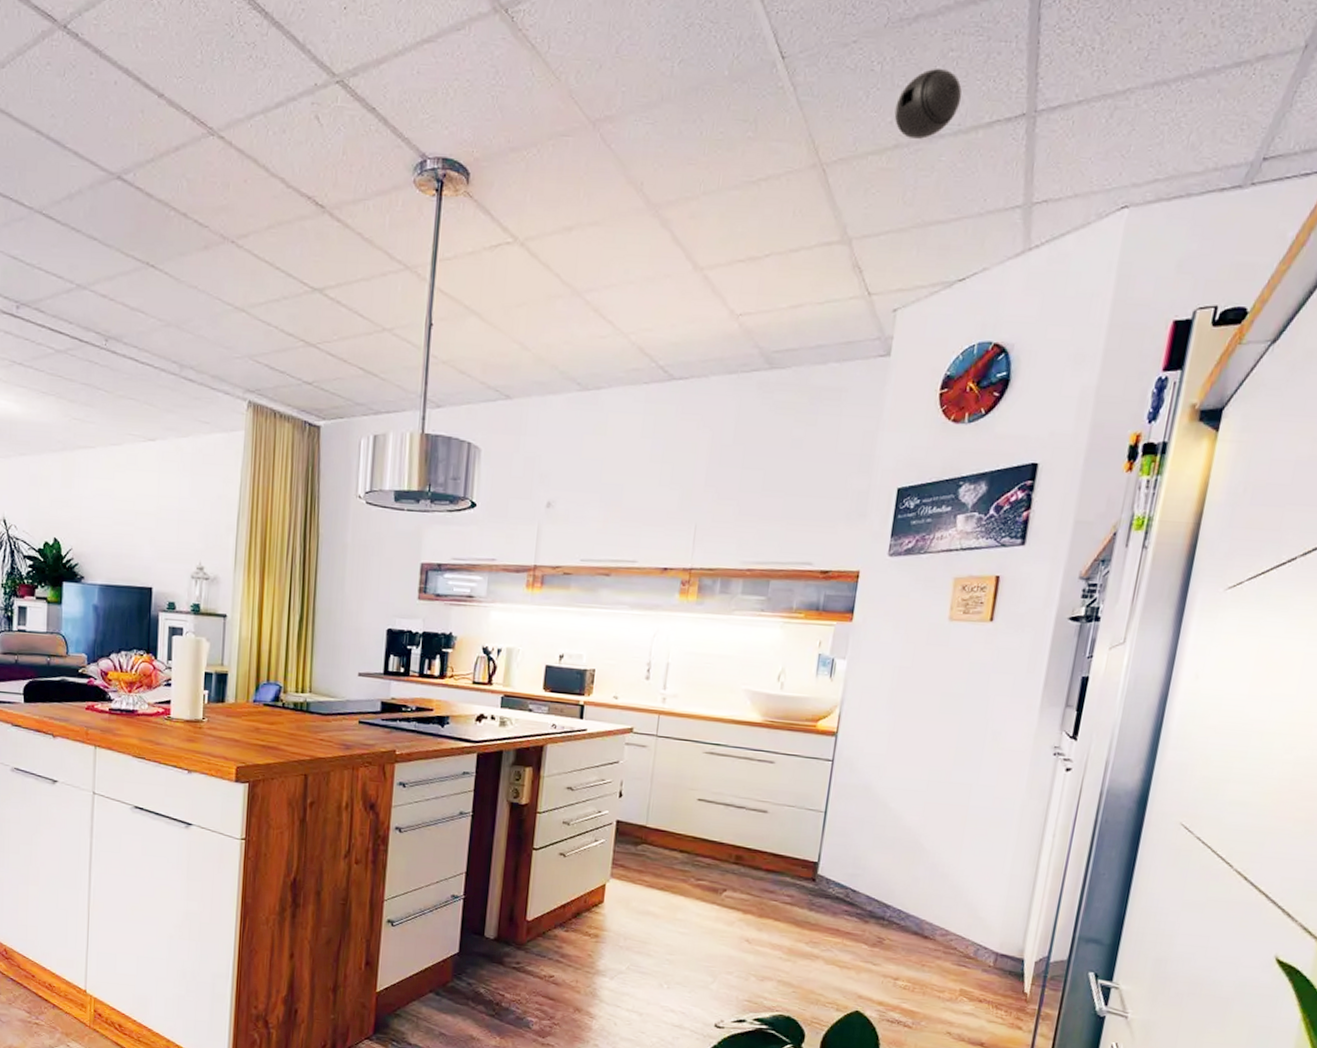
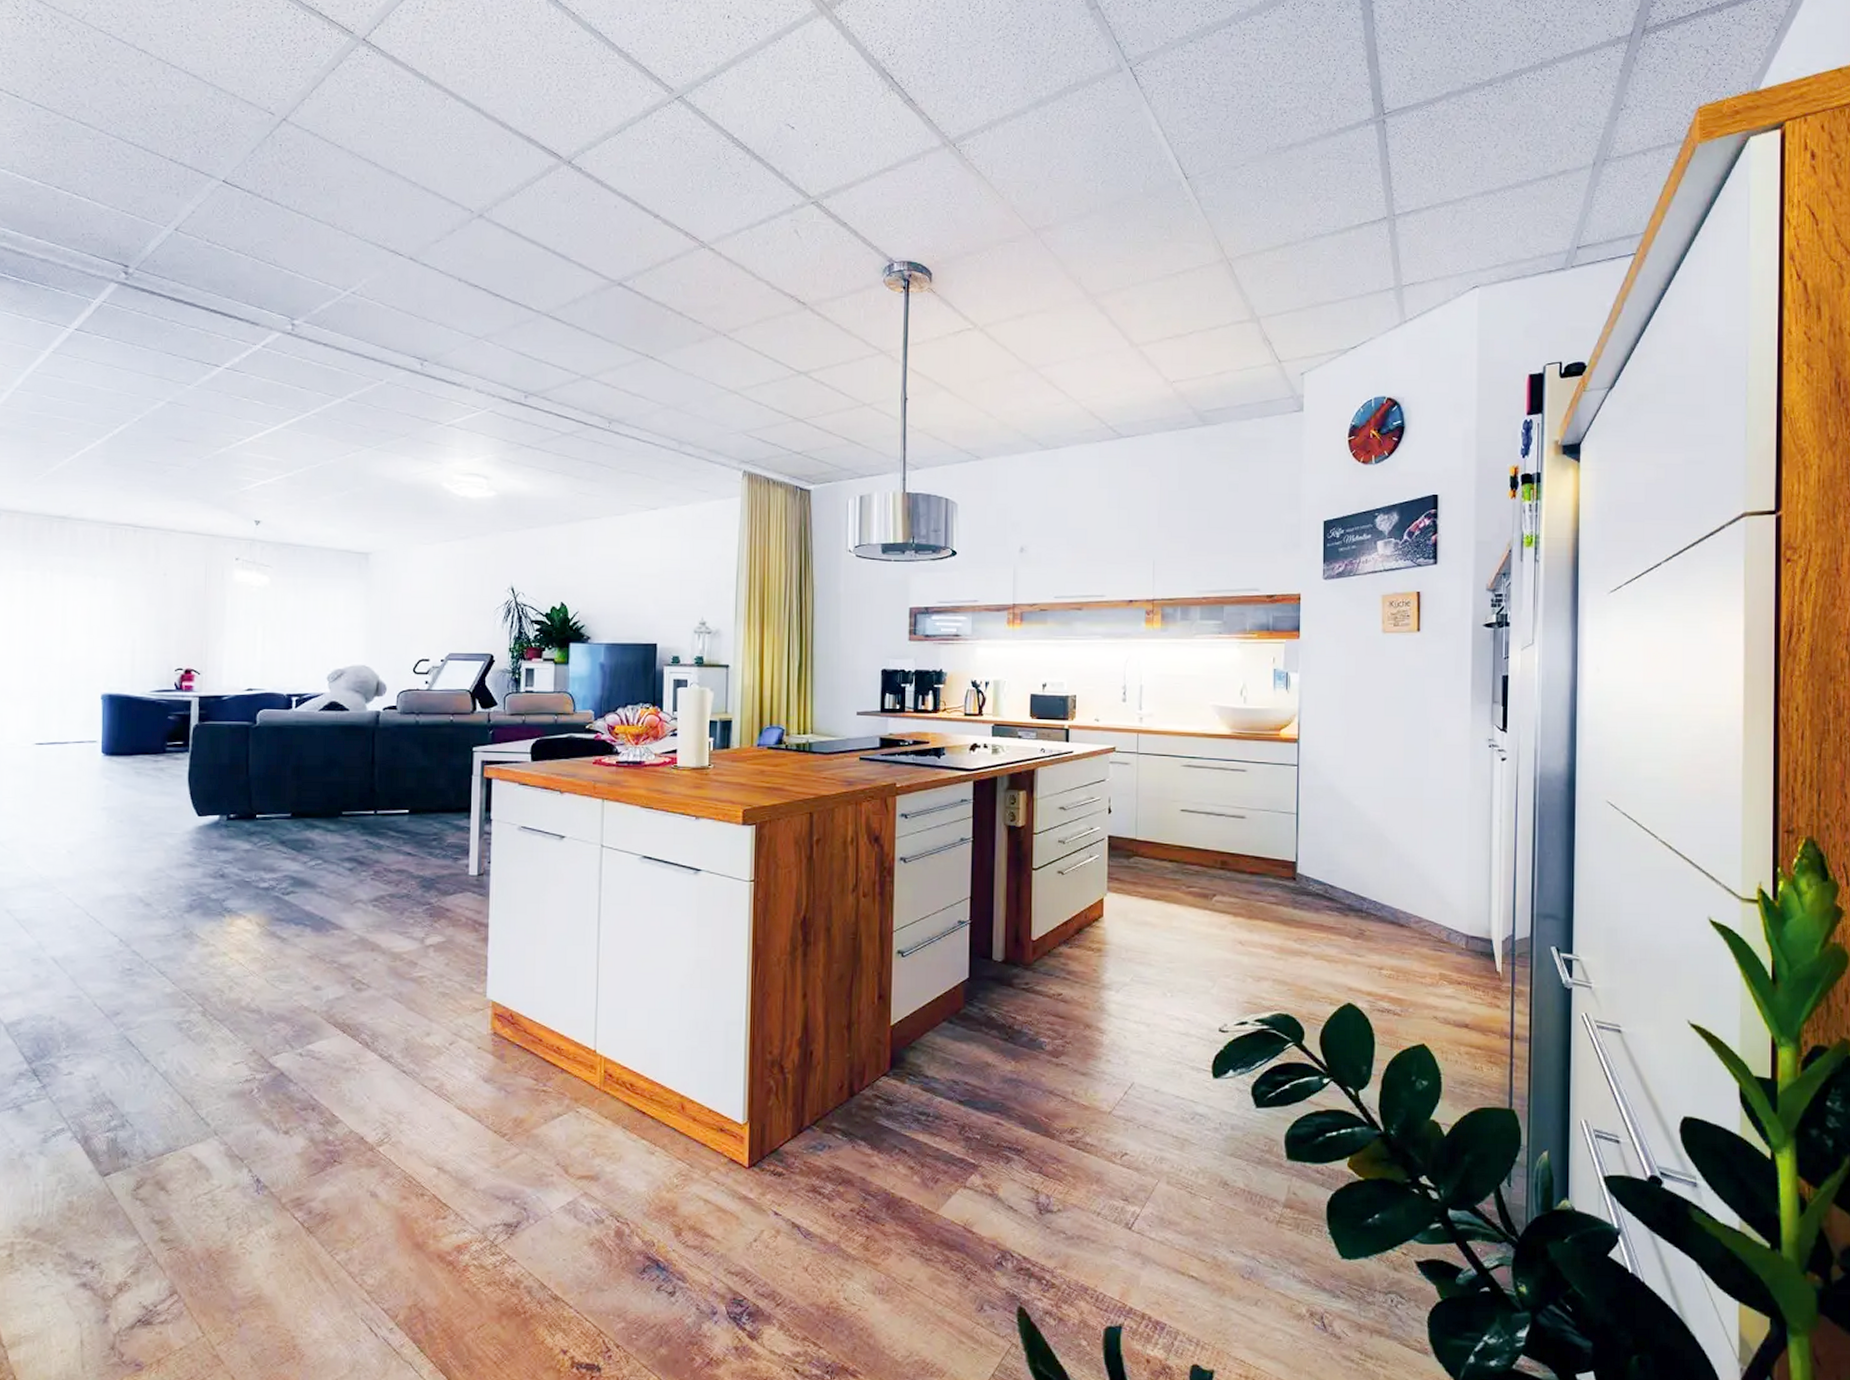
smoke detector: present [894,69,962,139] -> none [1282,185,1334,238]

